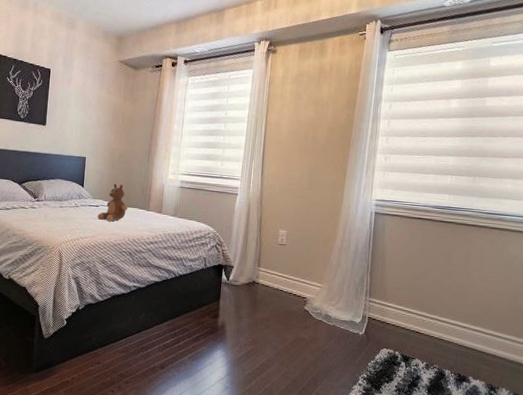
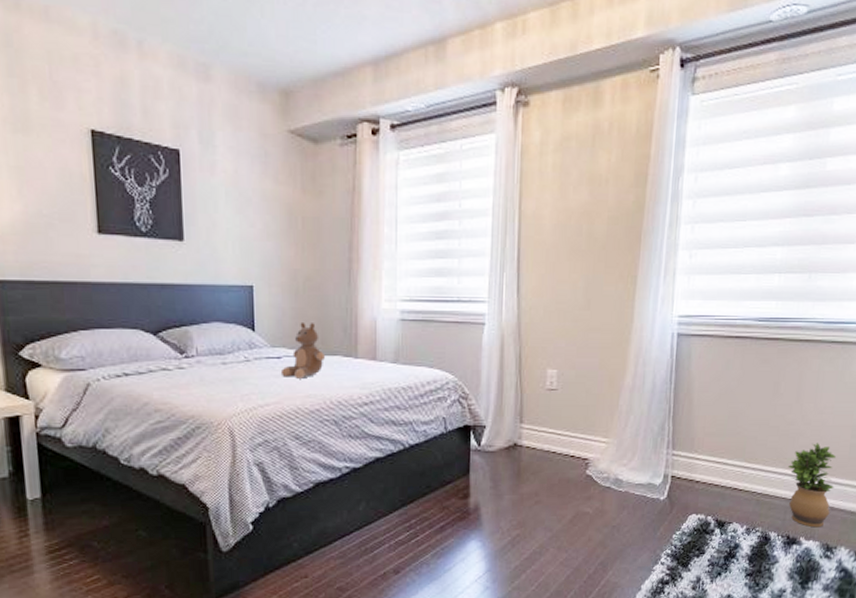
potted plant: none [459,303,497,370] -> present [788,443,836,528]

